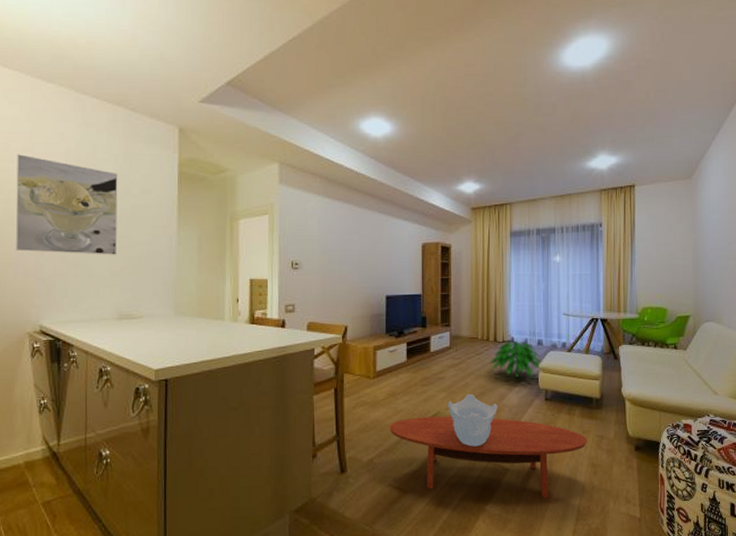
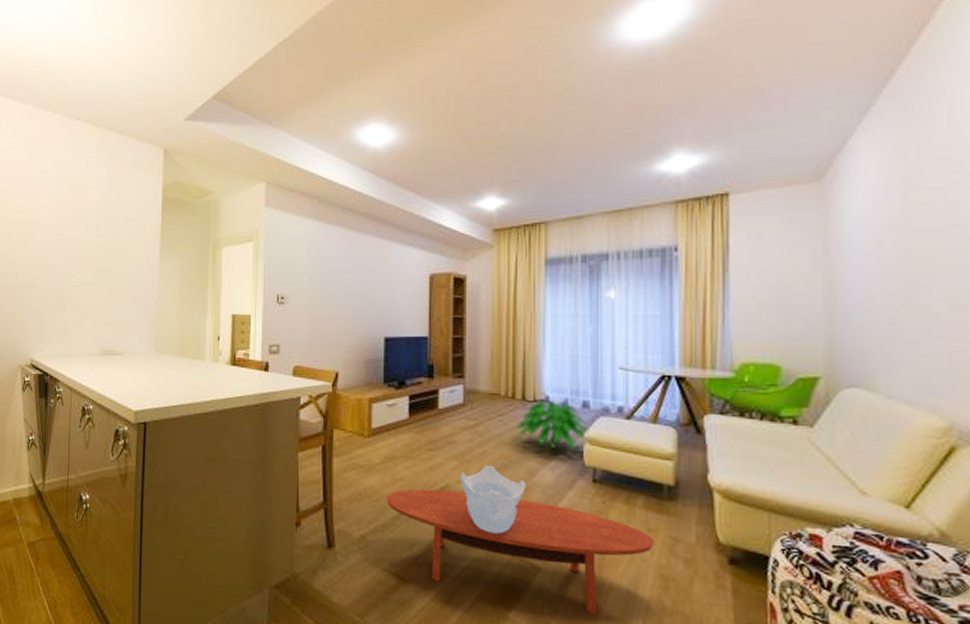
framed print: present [15,154,118,255] -> none [12,184,105,287]

